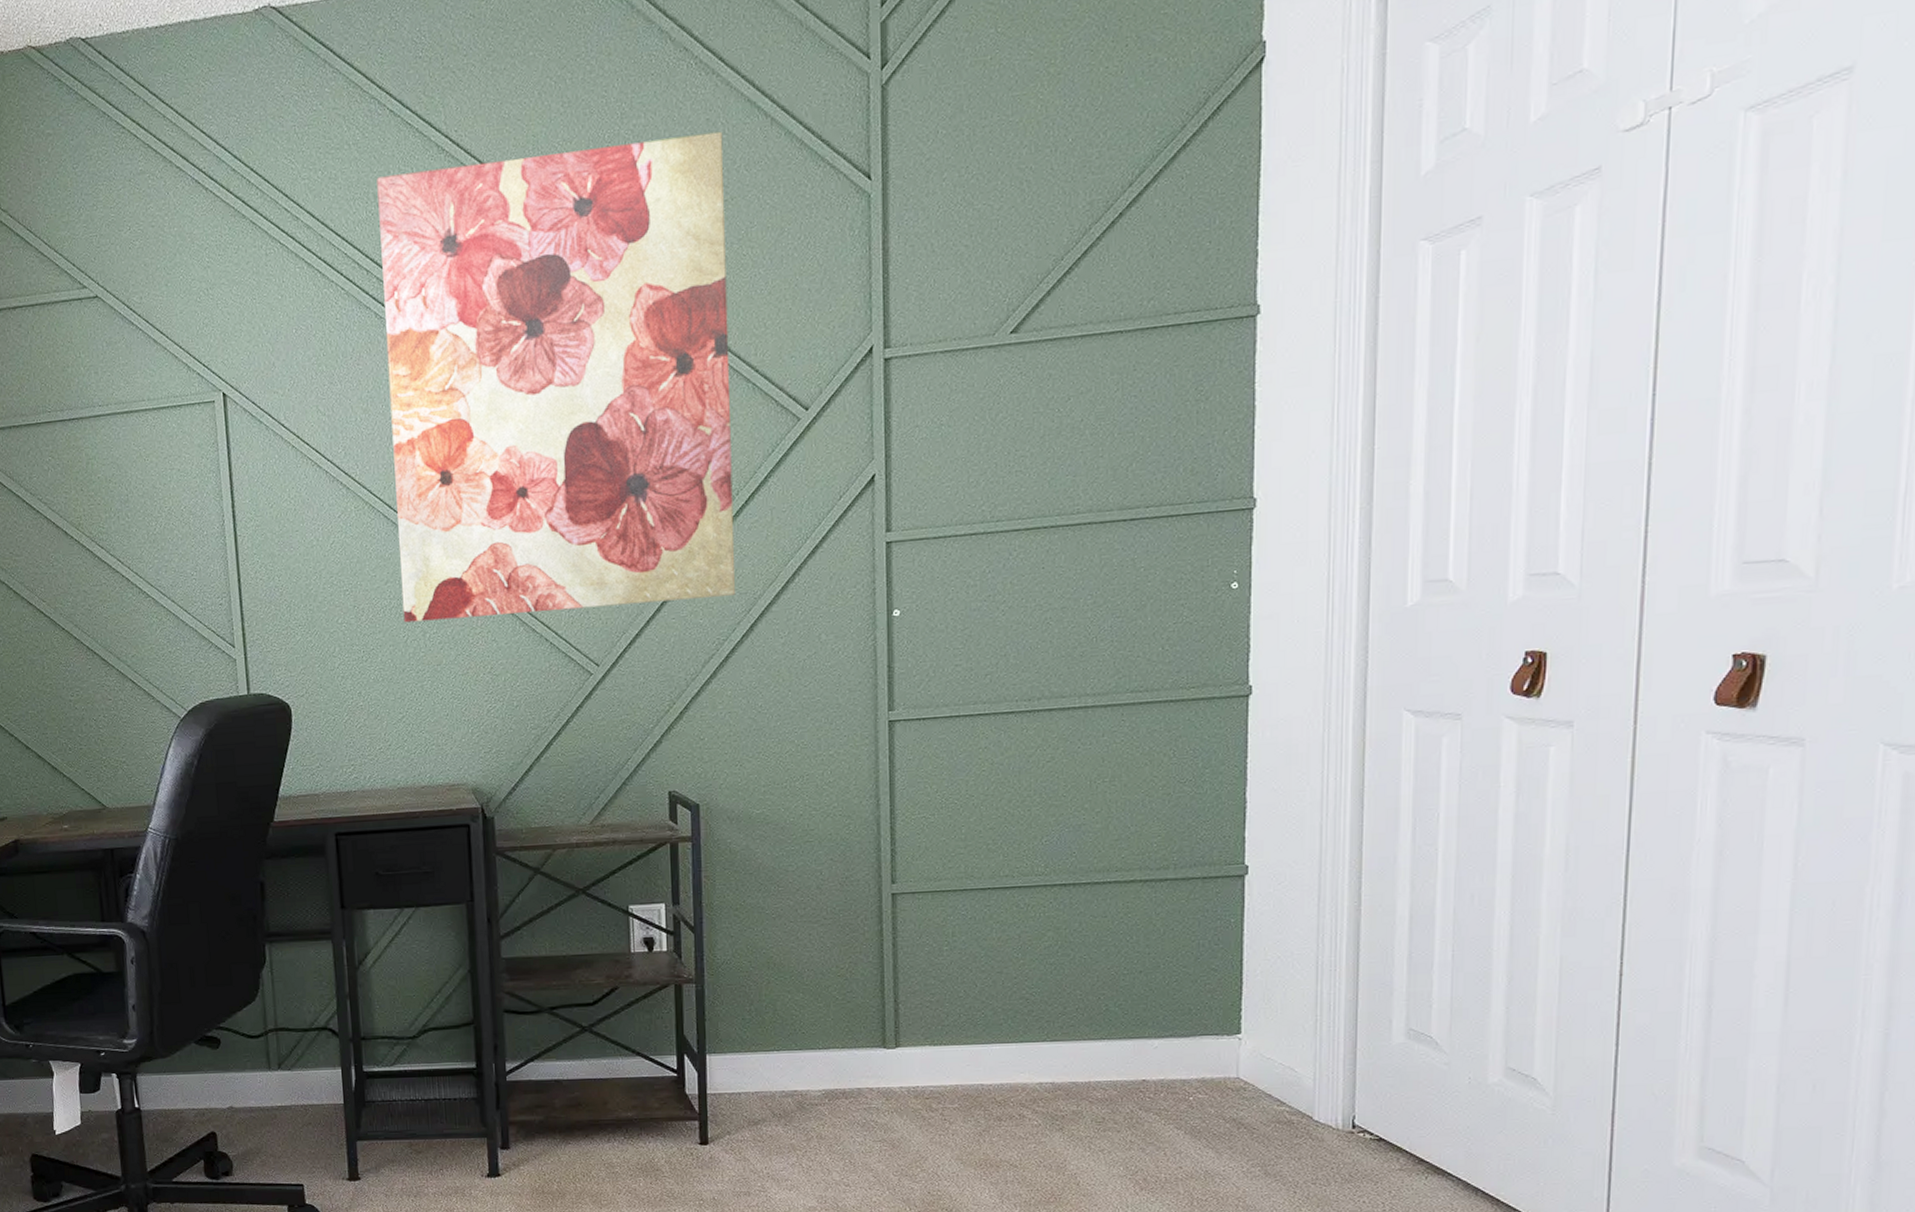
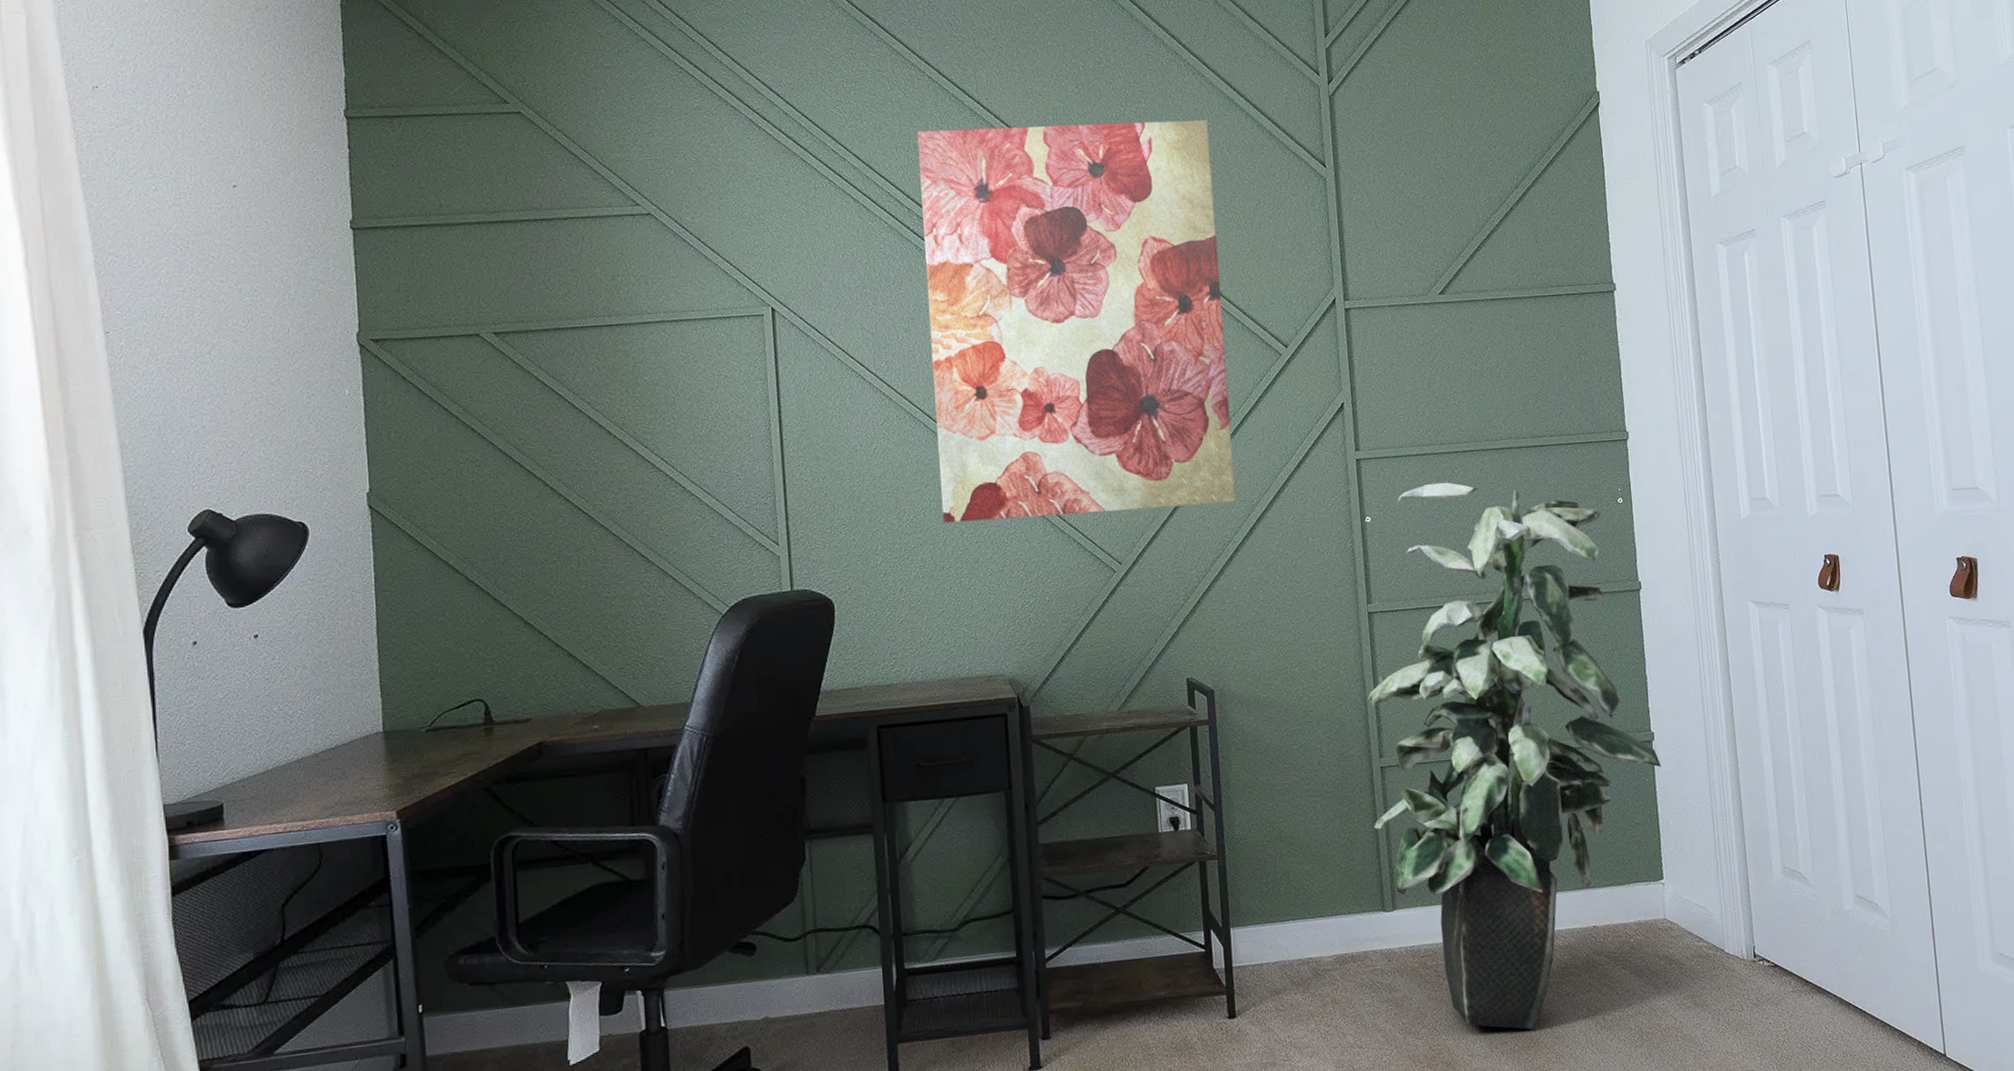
indoor plant: none [878,567,1255,1184] -> present [1367,482,1662,1030]

